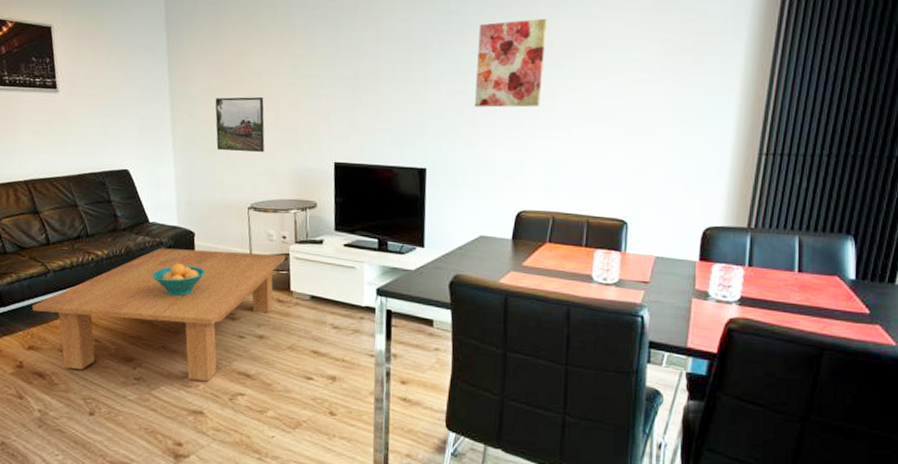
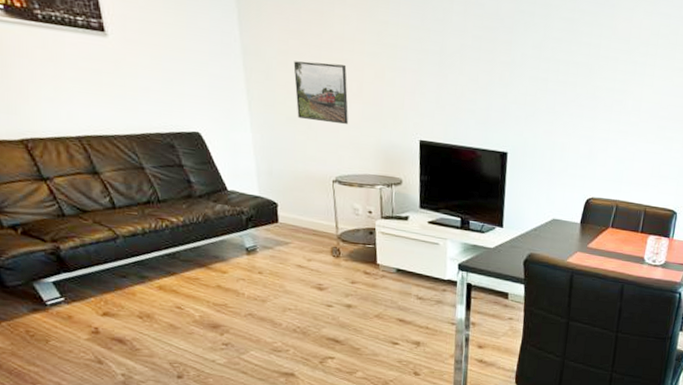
coffee table: present [32,248,287,382] -> none [103,217,373,347]
fruit bowl: present [151,263,206,296] -> none [233,233,291,266]
wall art: present [474,18,547,108] -> none [554,9,627,101]

